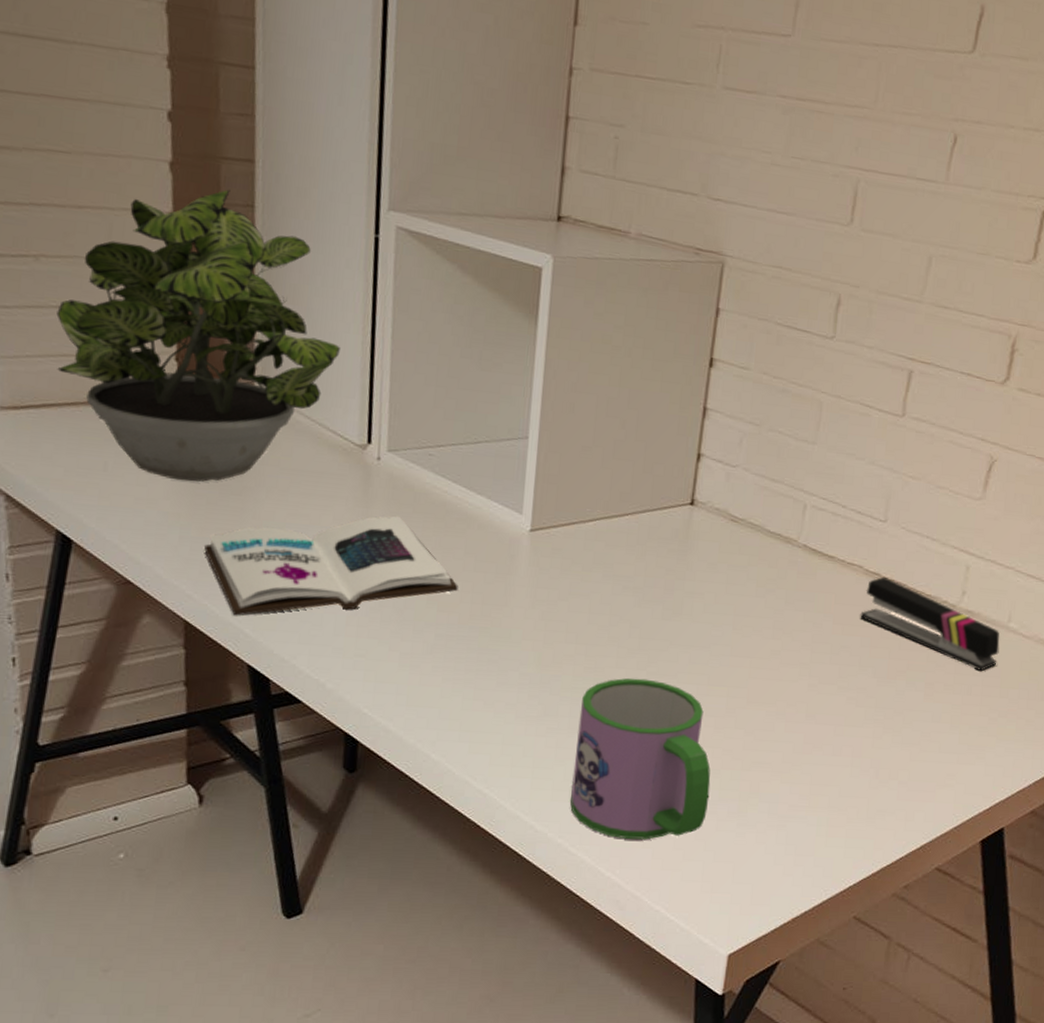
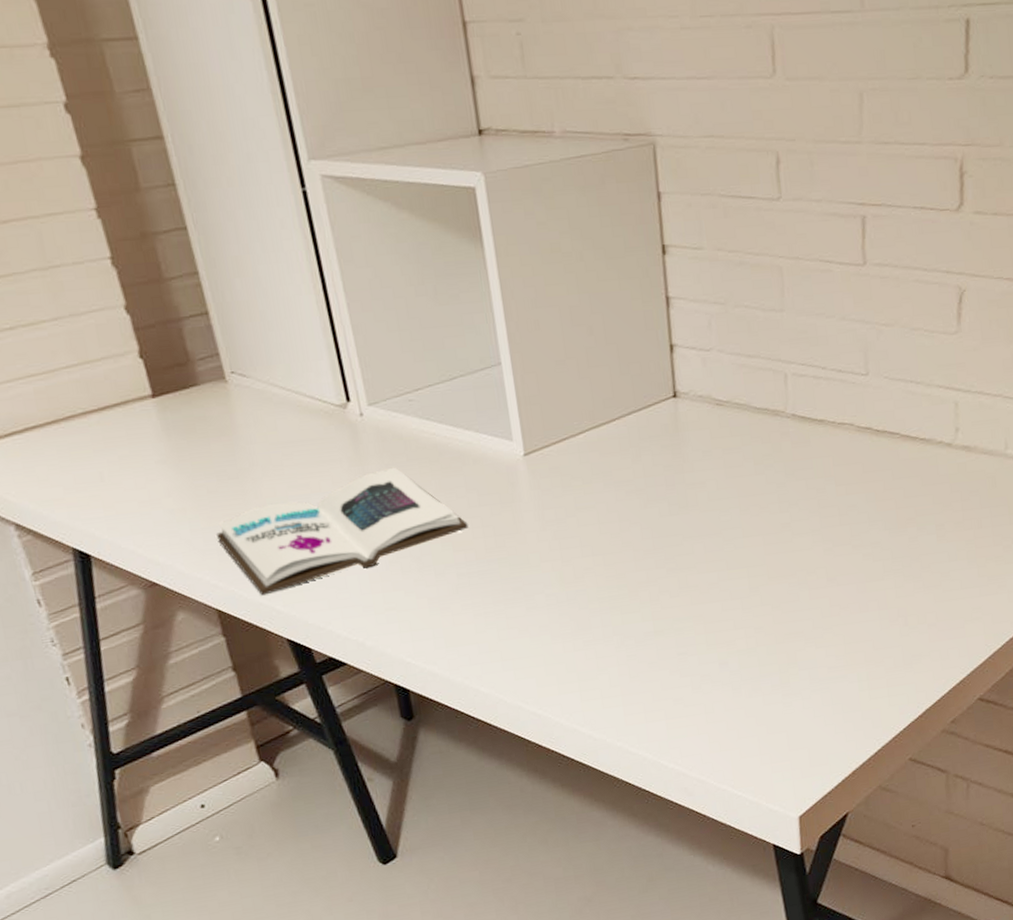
potted plant: present [56,189,340,482] -> none [12,171,298,477]
mug: present [570,677,711,840] -> none [610,575,752,731]
stapler: present [860,576,1000,671] -> none [860,429,1002,503]

